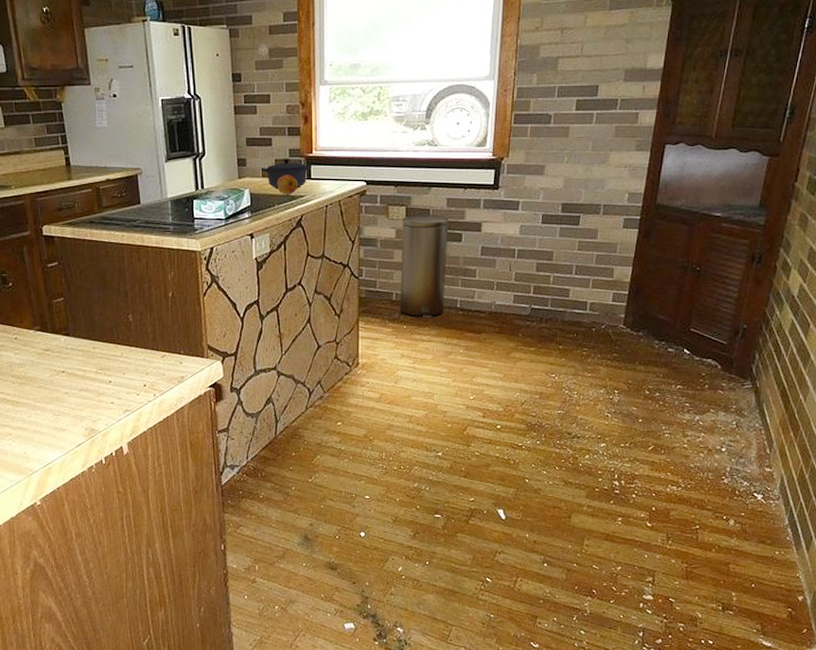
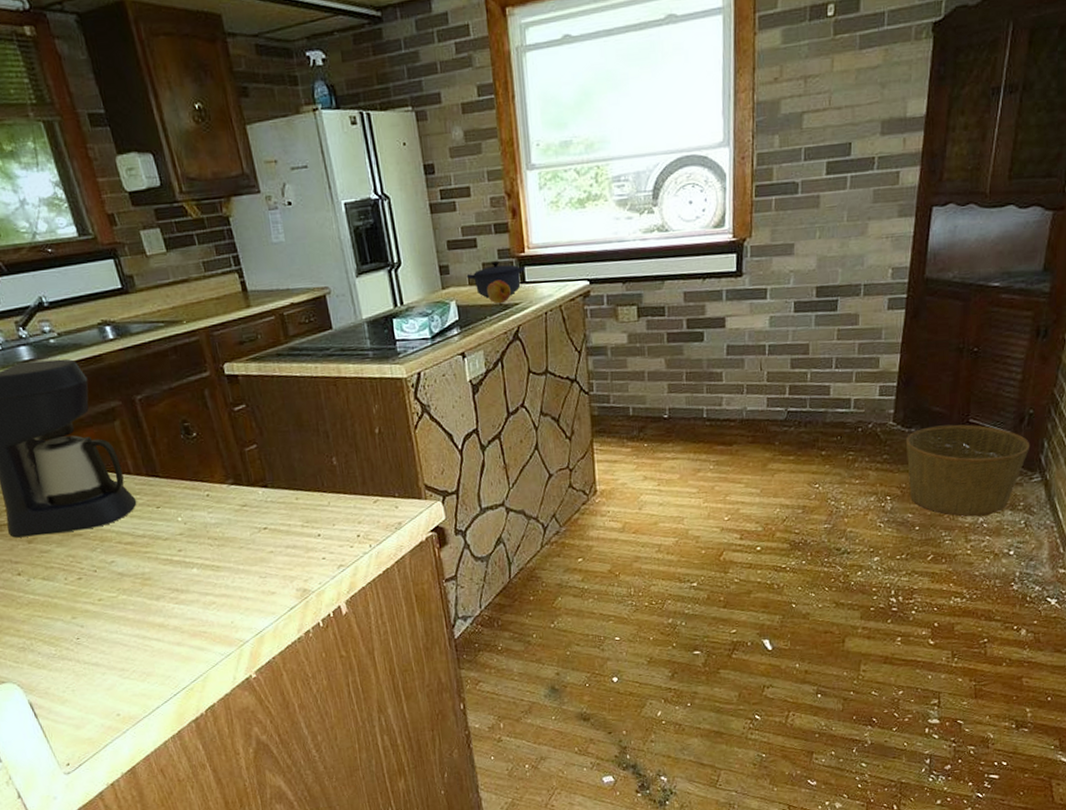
pedal bin: present [400,214,449,318] -> none [634,312,689,434]
basket: none [633,332,743,414] -> present [905,424,1030,516]

